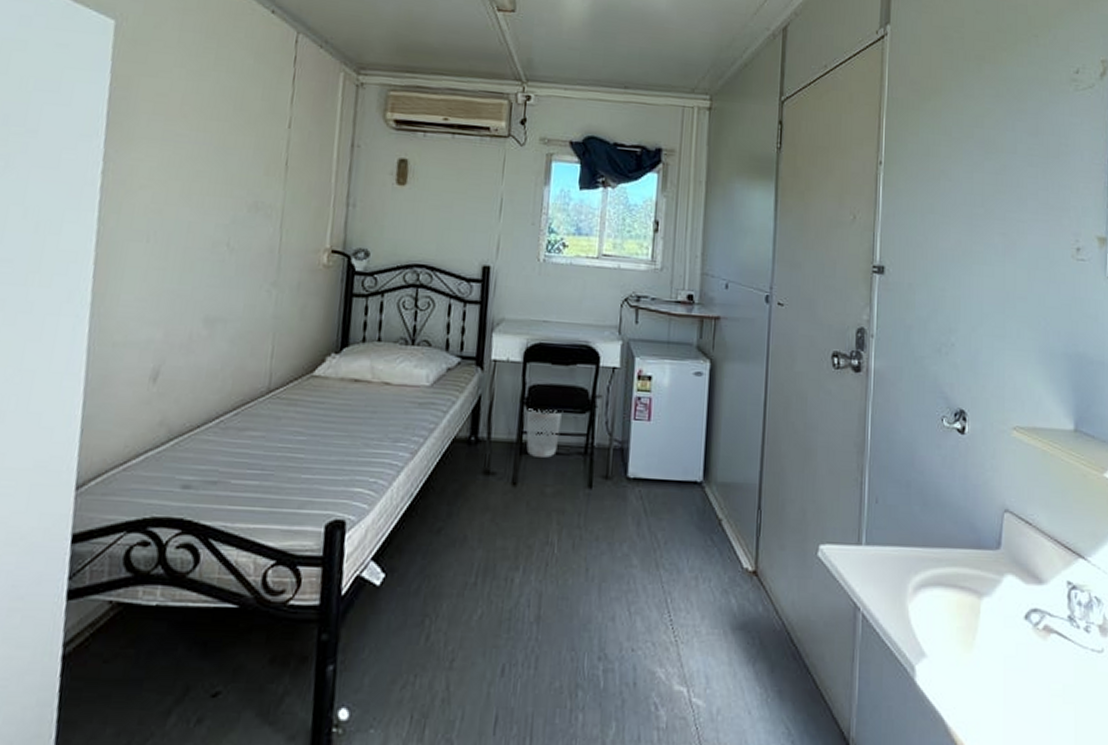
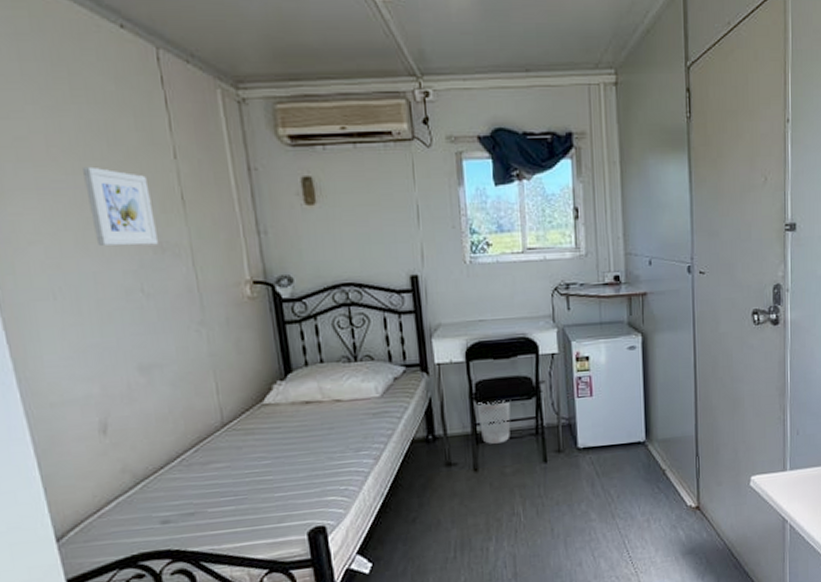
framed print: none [200,125,259,204] -> present [83,166,158,246]

